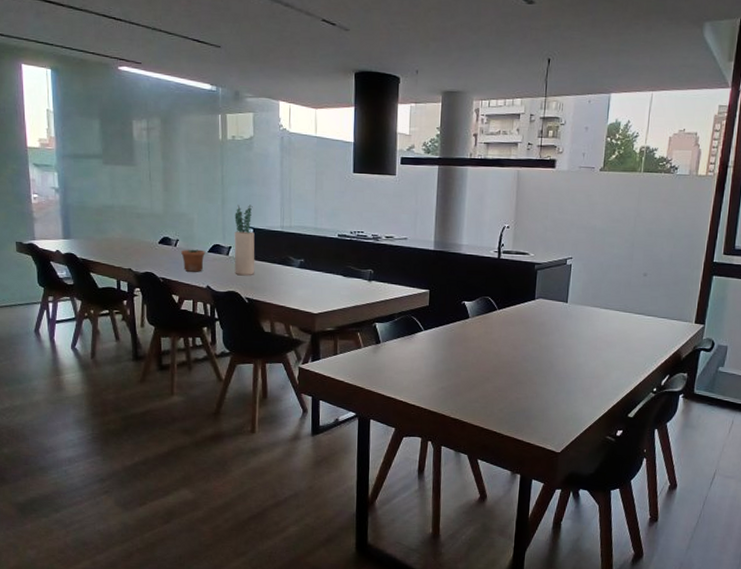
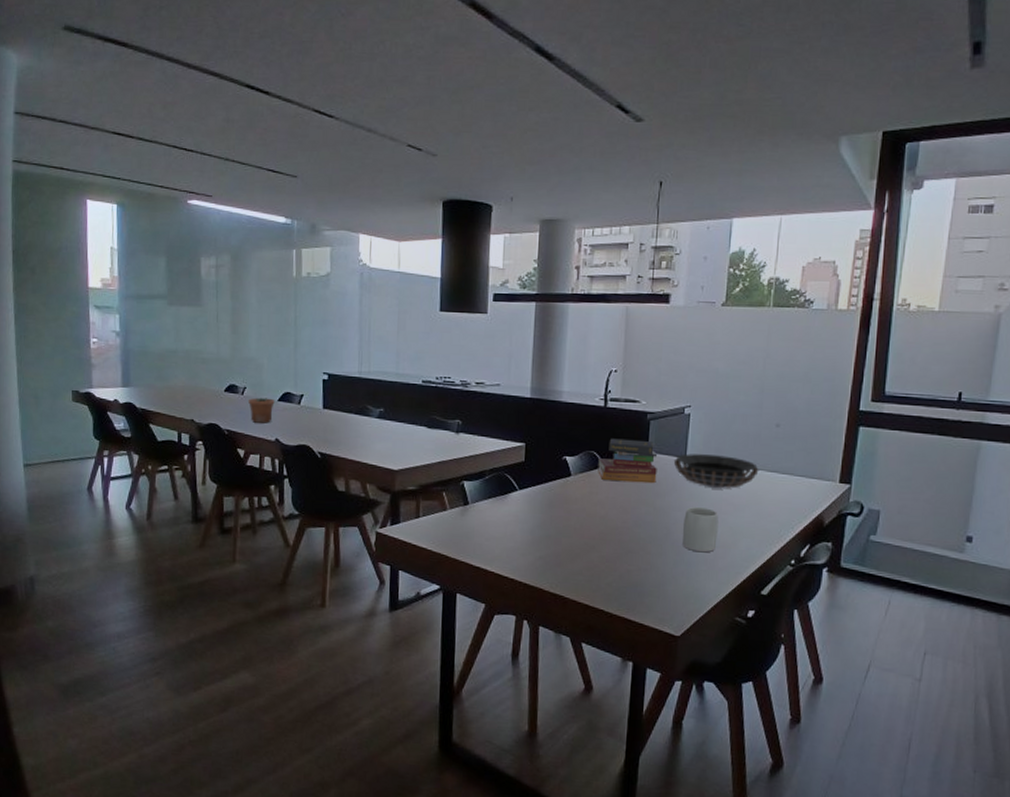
vase: present [234,204,255,276] -> none [306,347,330,428]
books: none [492,285,543,324] -> present [598,438,657,483]
decorative bowl: none [556,299,629,329] -> present [673,453,759,489]
mug: none [563,344,594,383] -> present [682,507,719,553]

